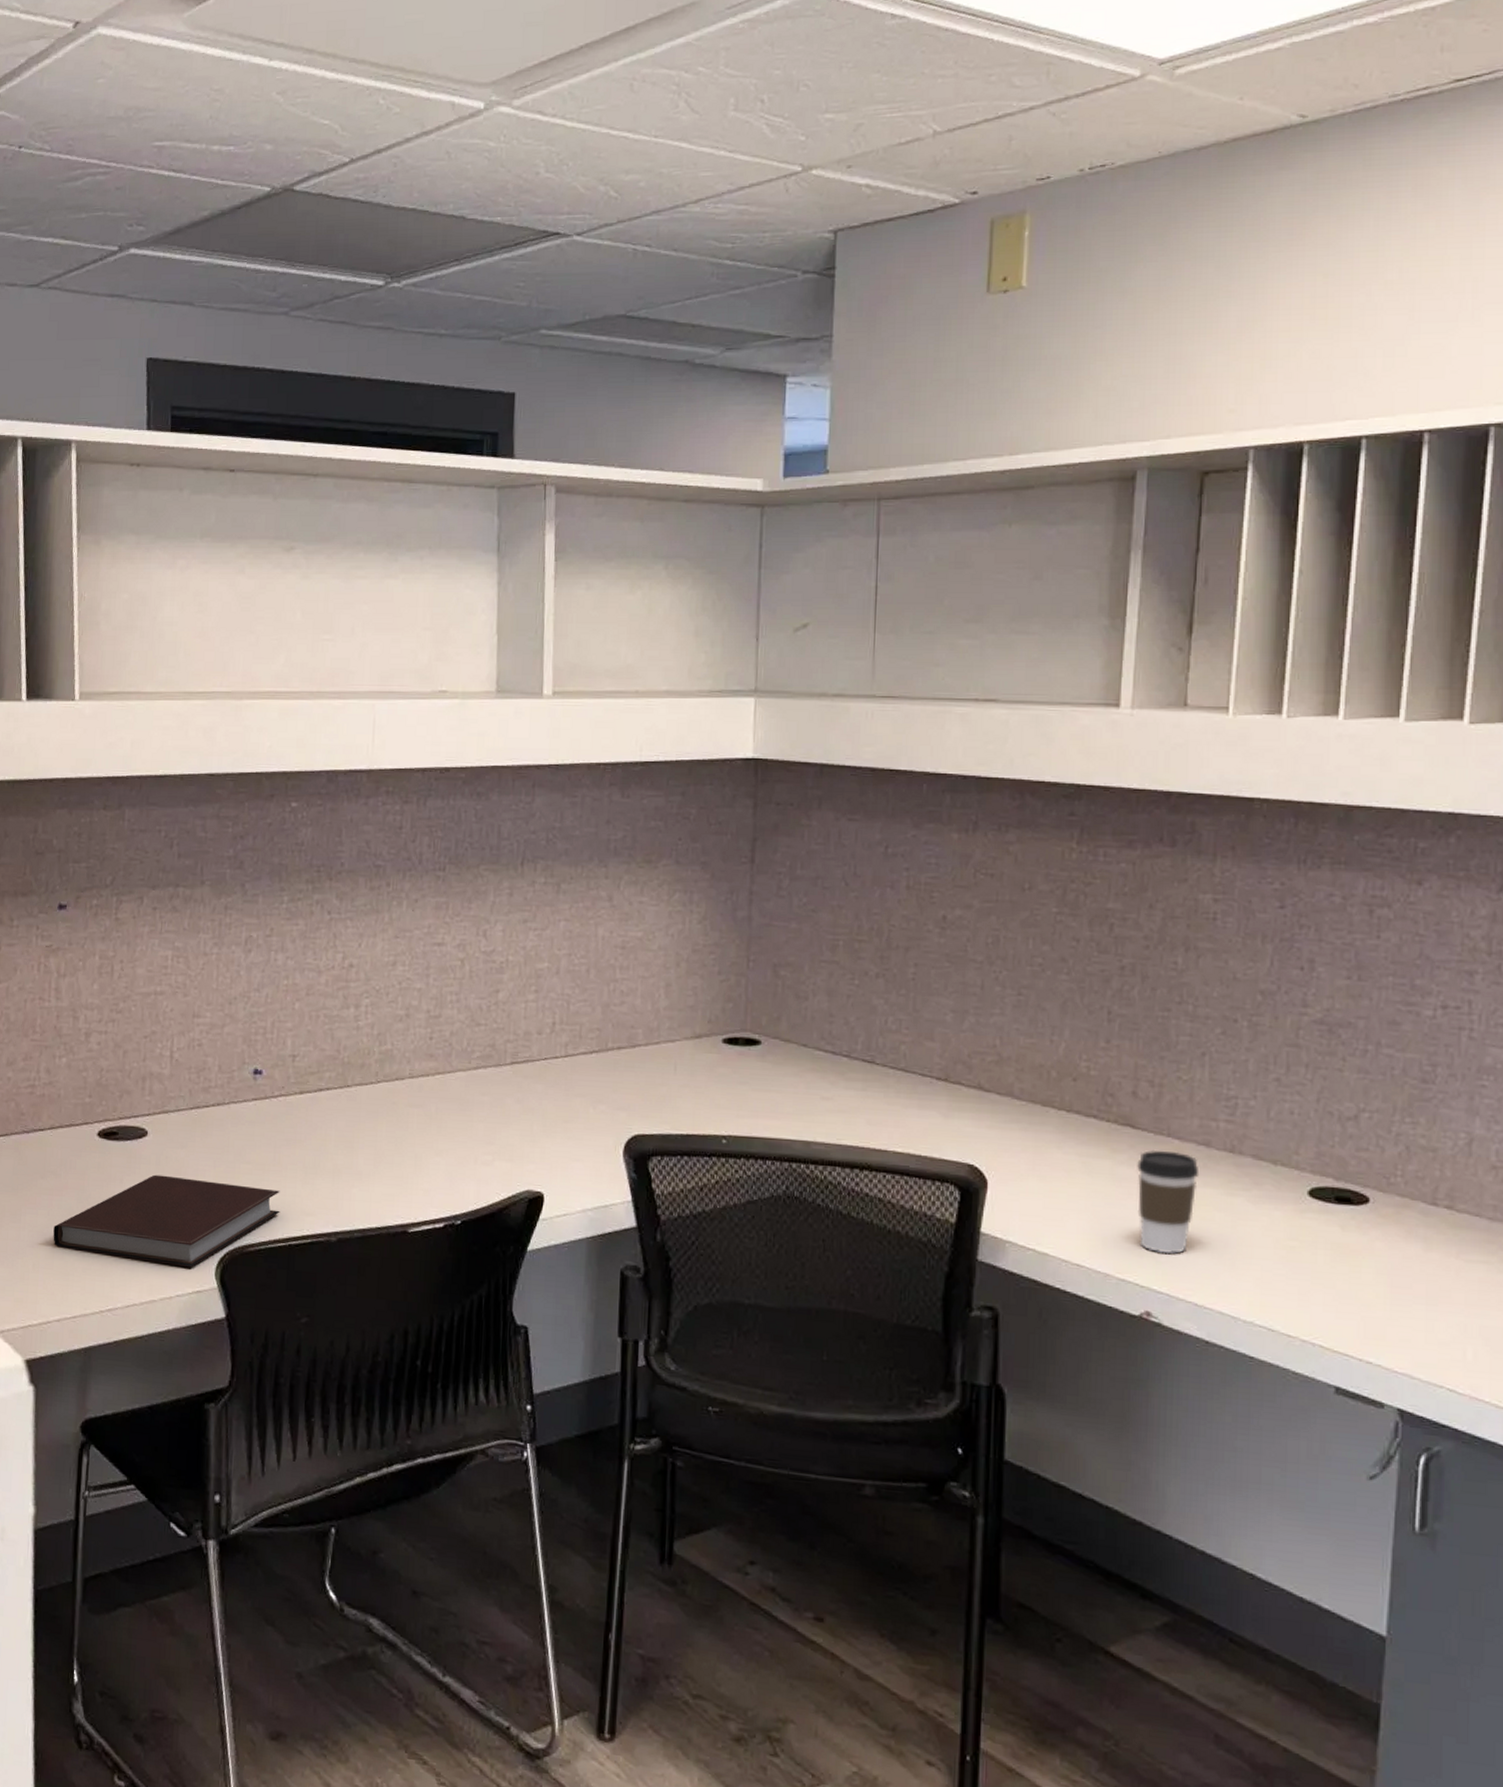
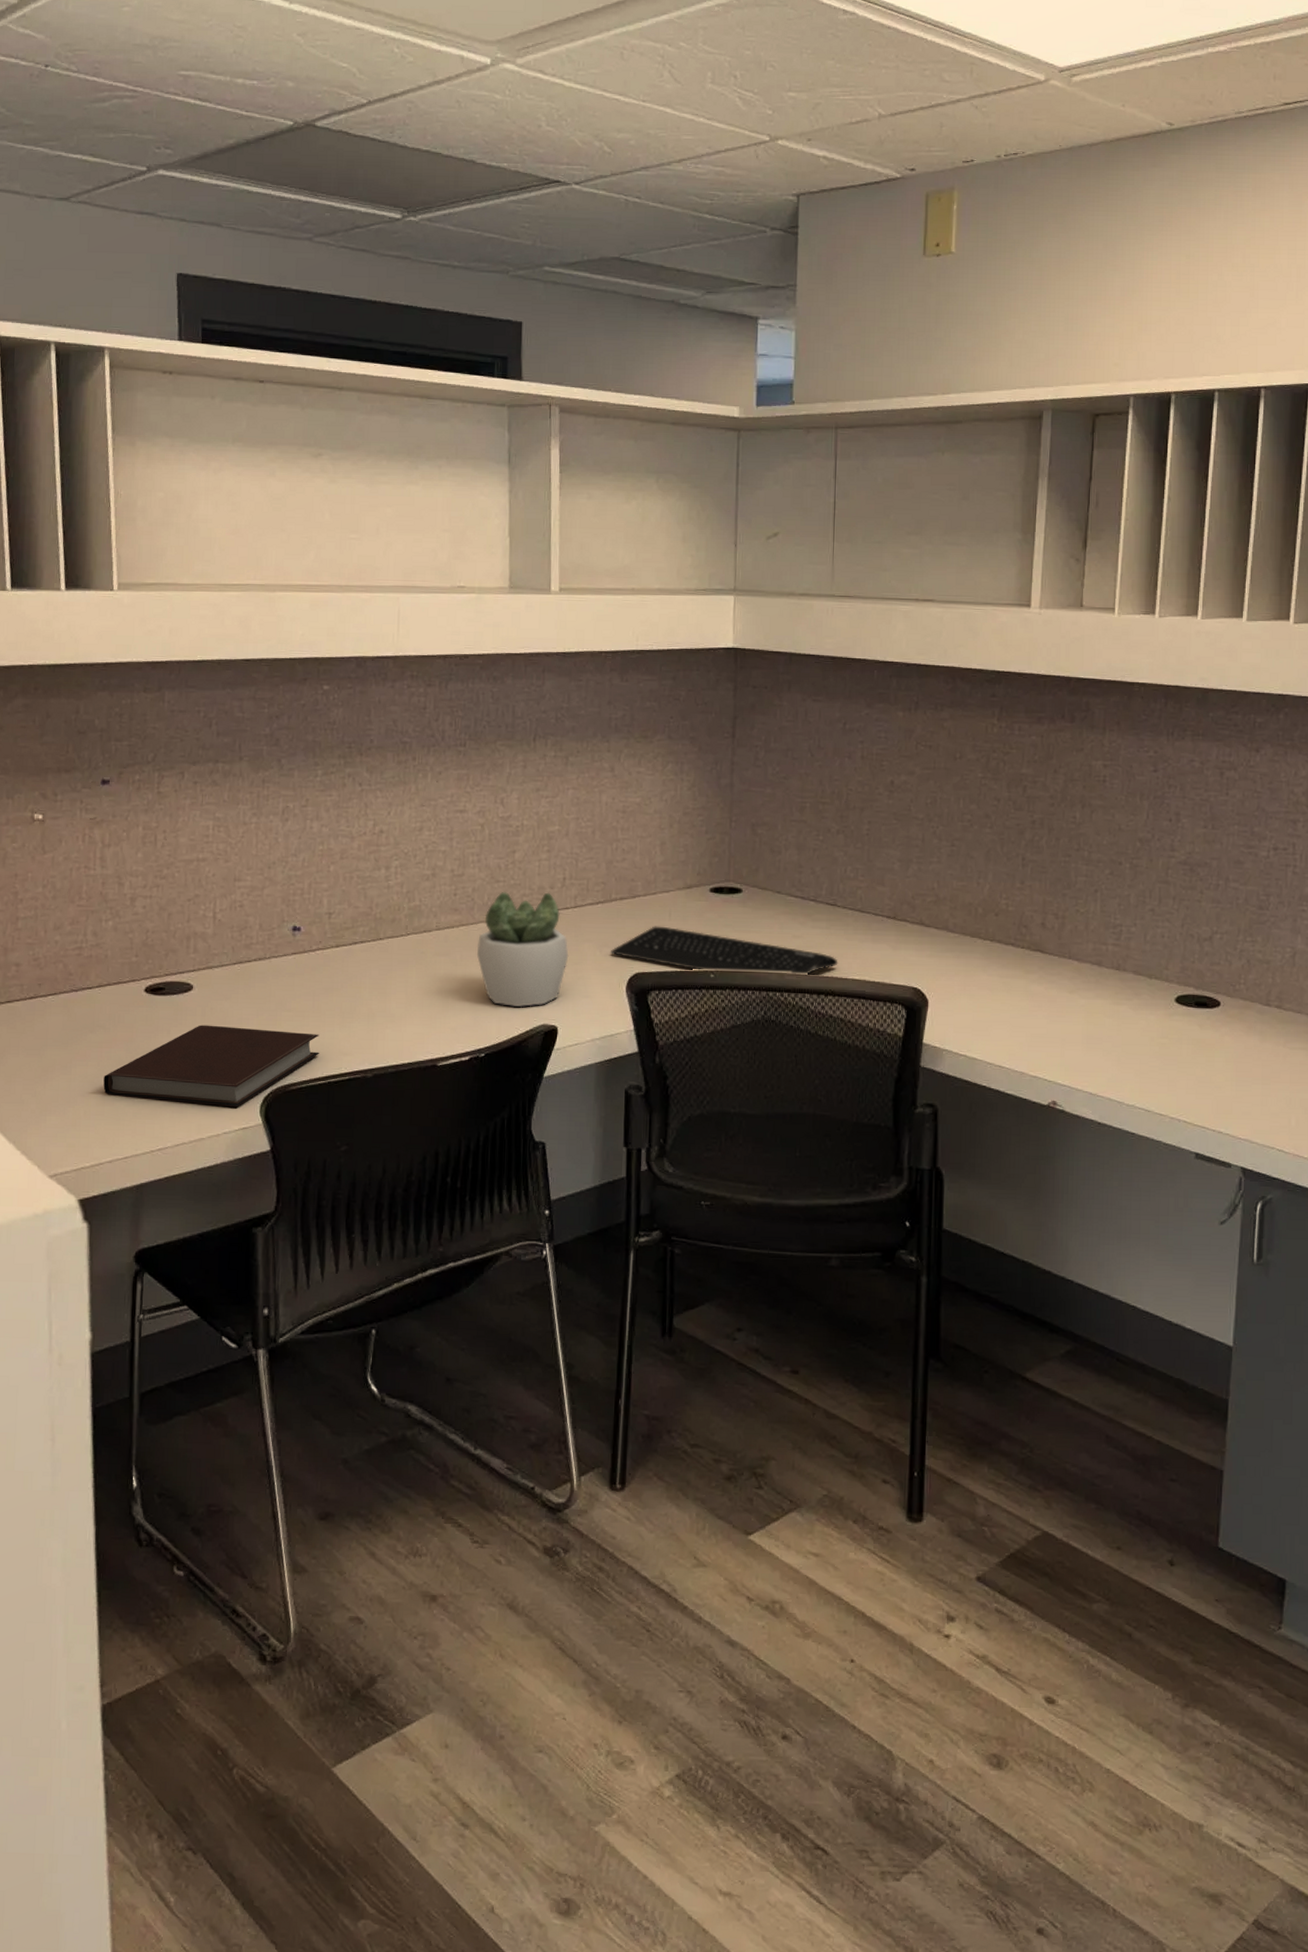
succulent plant: none [453,1036,558,1170] -> present [476,891,569,1008]
keyboard: none [605,1080,876,1146] -> present [610,926,838,976]
coffee cup: present [1137,1149,1200,1255] -> none [1045,970,1093,1054]

